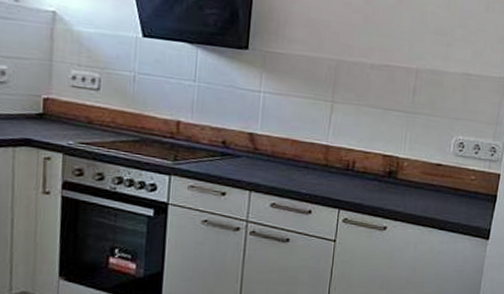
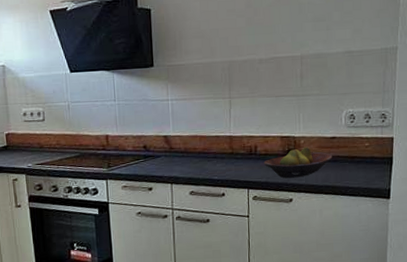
fruit bowl: none [360,170,436,204] -> present [264,146,333,179]

